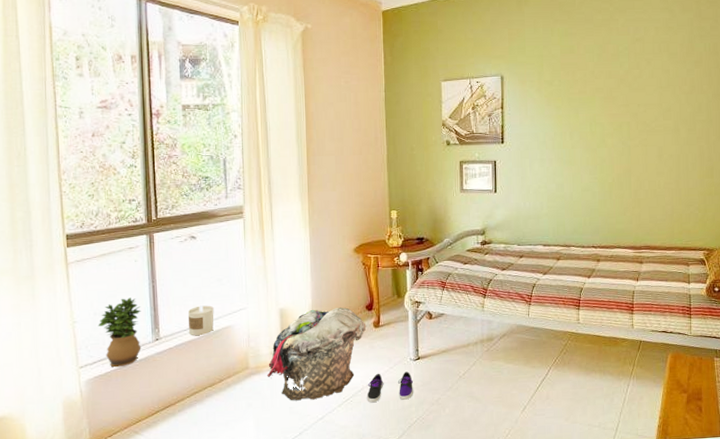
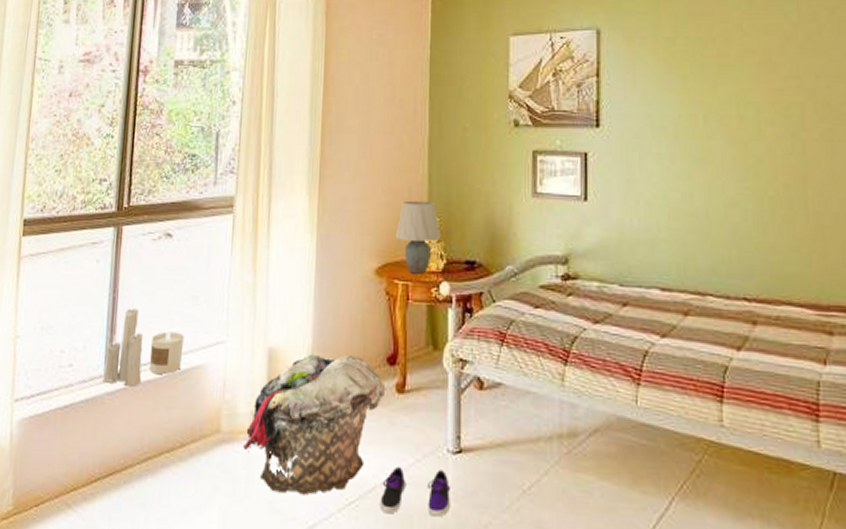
potted plant: present [98,297,141,368] -> none [43,310,96,408]
candle: none [151,287,184,348] -> present [101,300,143,388]
table lamp: none [366,199,399,250] -> present [395,200,441,274]

